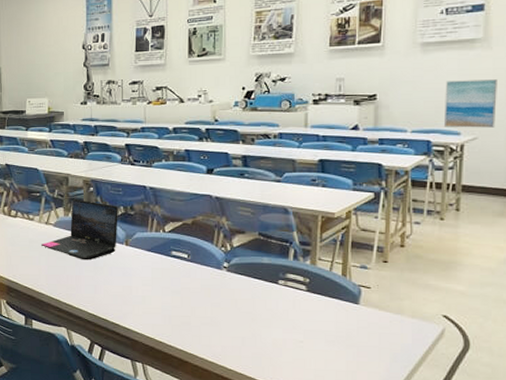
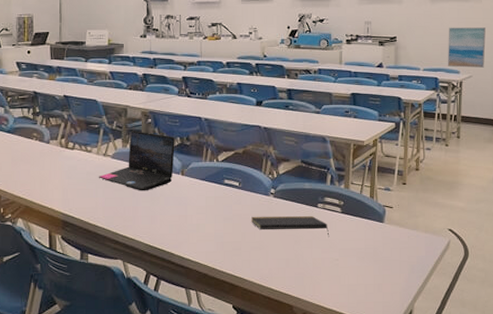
notepad: none [202,290,291,317] -> present [251,216,329,237]

